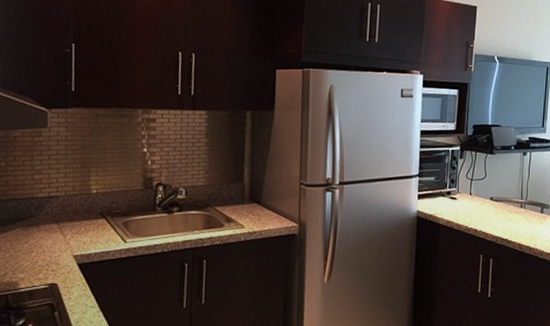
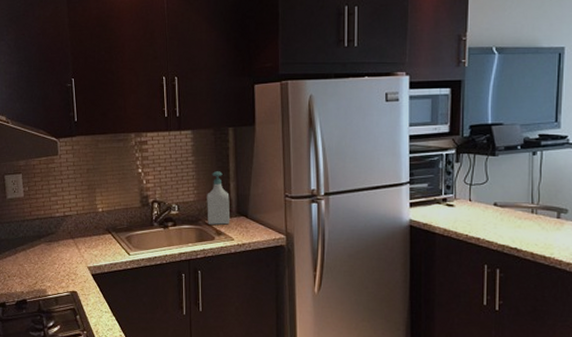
soap bottle: none [217,155,243,212] -> present [207,171,230,225]

